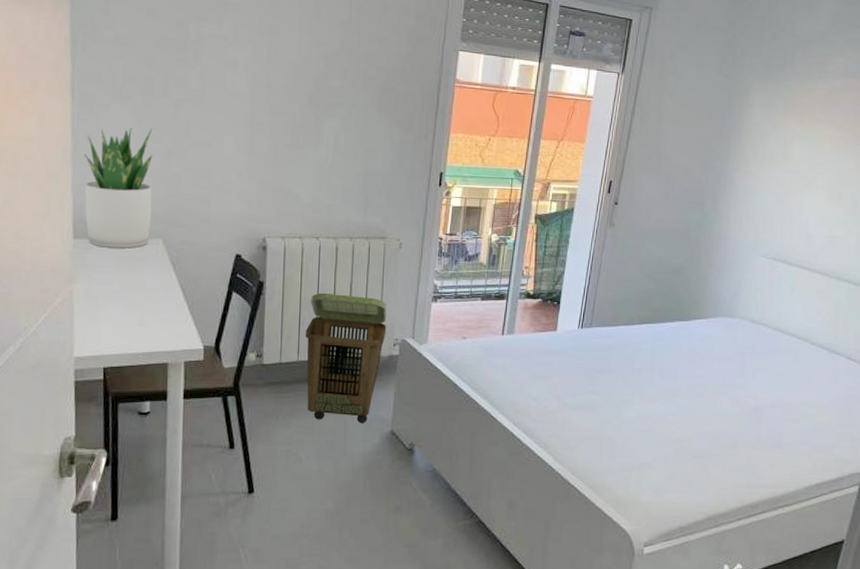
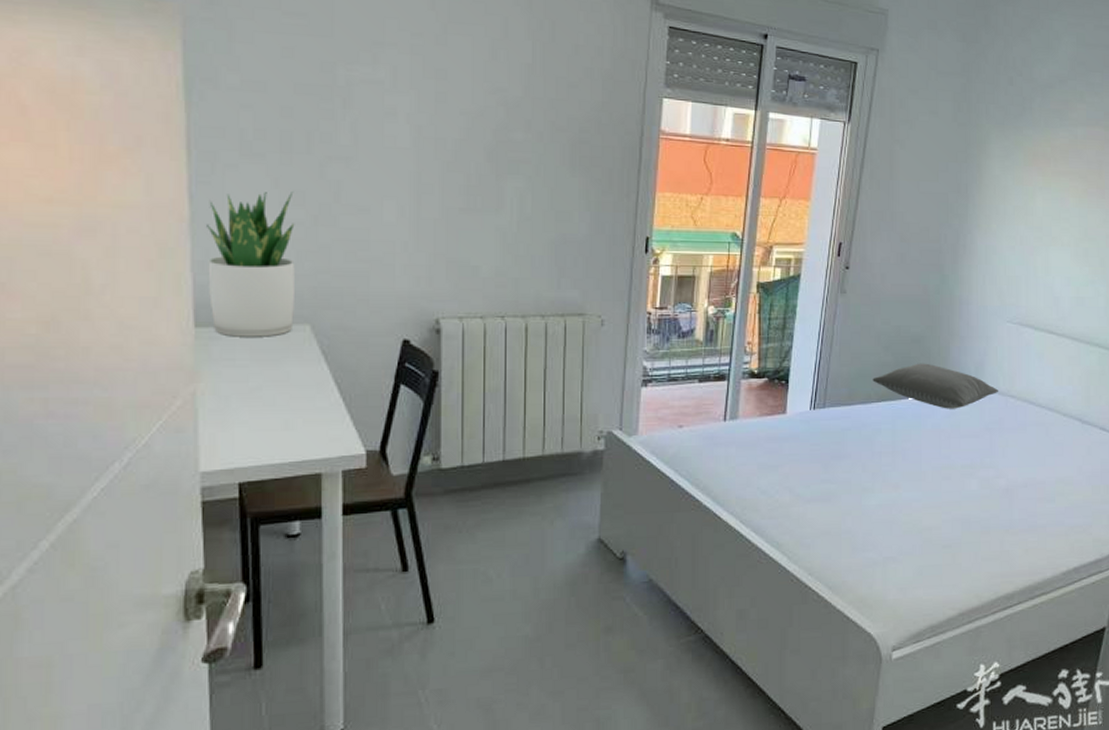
laundry basket: present [305,293,387,423] -> none [491,382,589,532]
pillow: none [635,291,752,334] -> present [872,363,999,409]

